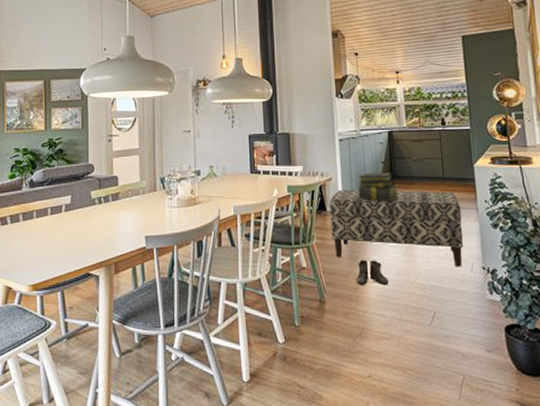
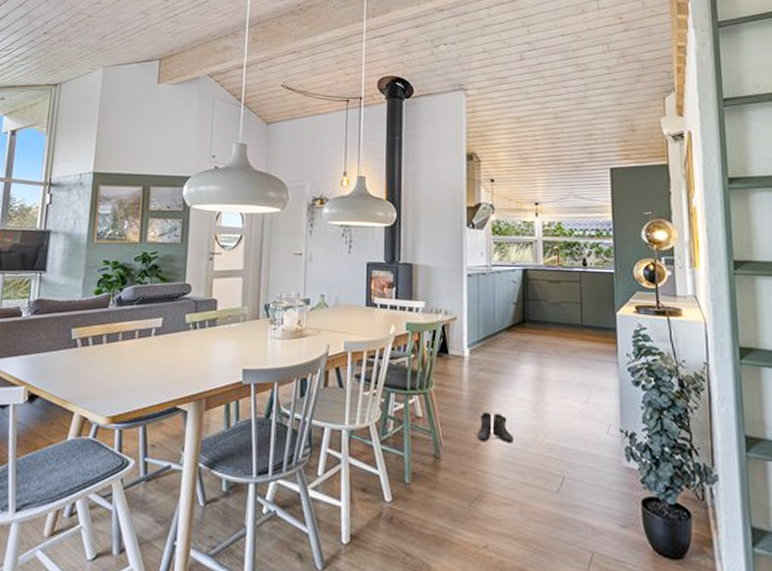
bench: present [330,189,463,267] -> none [452,331,600,428]
stack of books: present [358,173,399,202] -> none [486,314,531,349]

